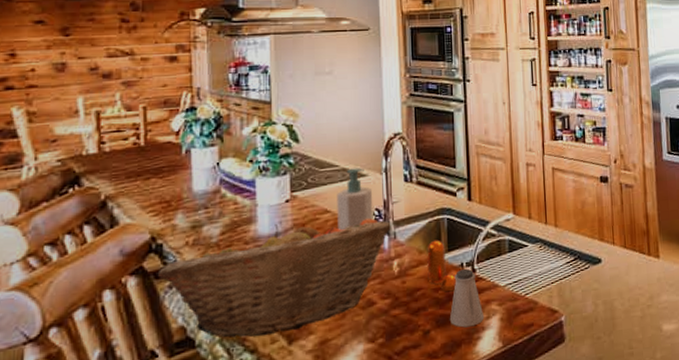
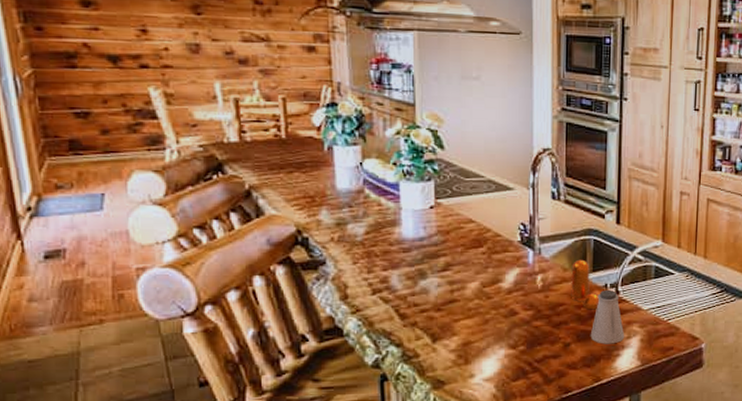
fruit basket: present [159,218,391,338] -> none [306,228,536,333]
soap bottle: present [337,168,373,231] -> none [482,180,519,242]

